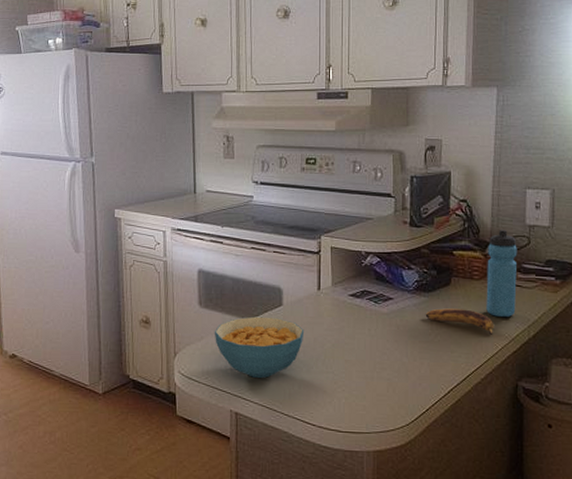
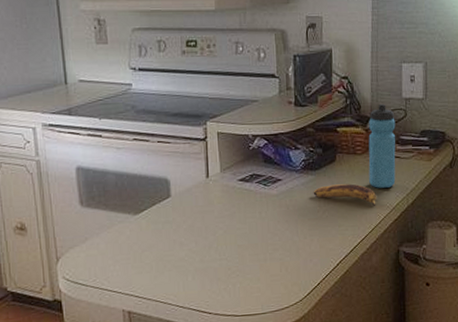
cereal bowl: present [214,316,305,379] -> none [99,209,195,275]

